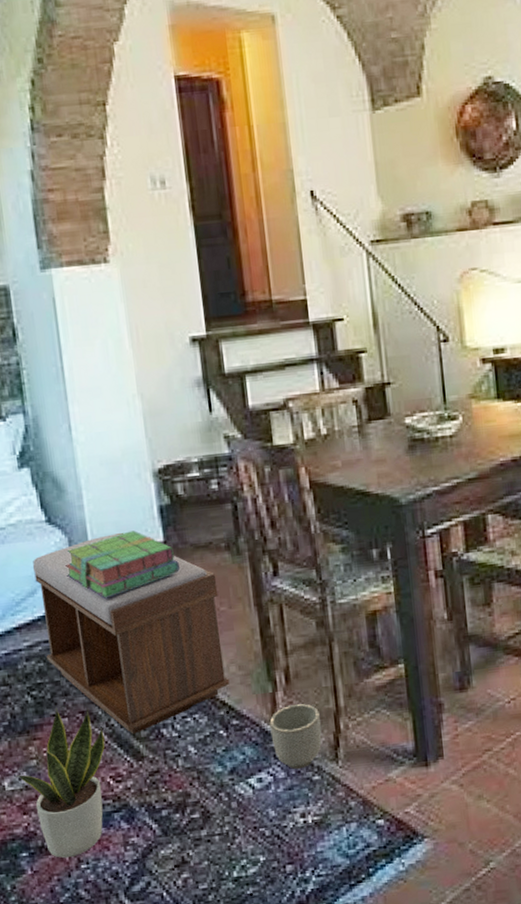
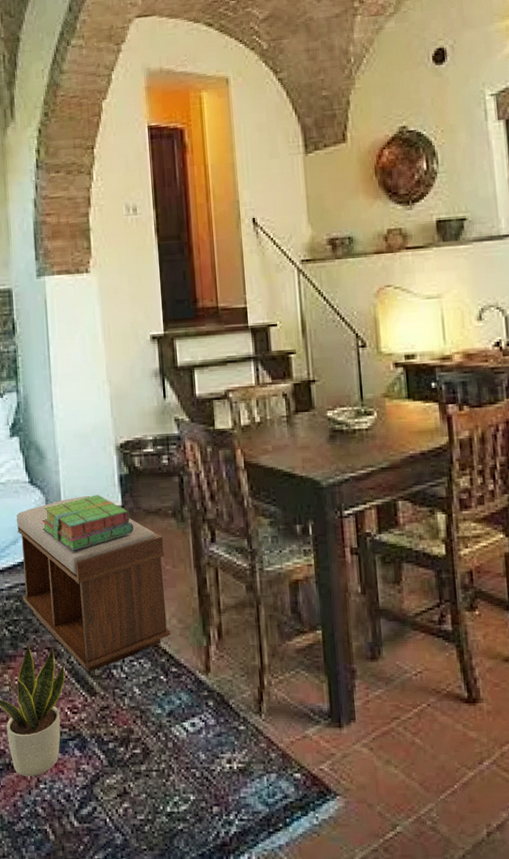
planter: present [269,704,322,770] -> none [203,659,248,718]

